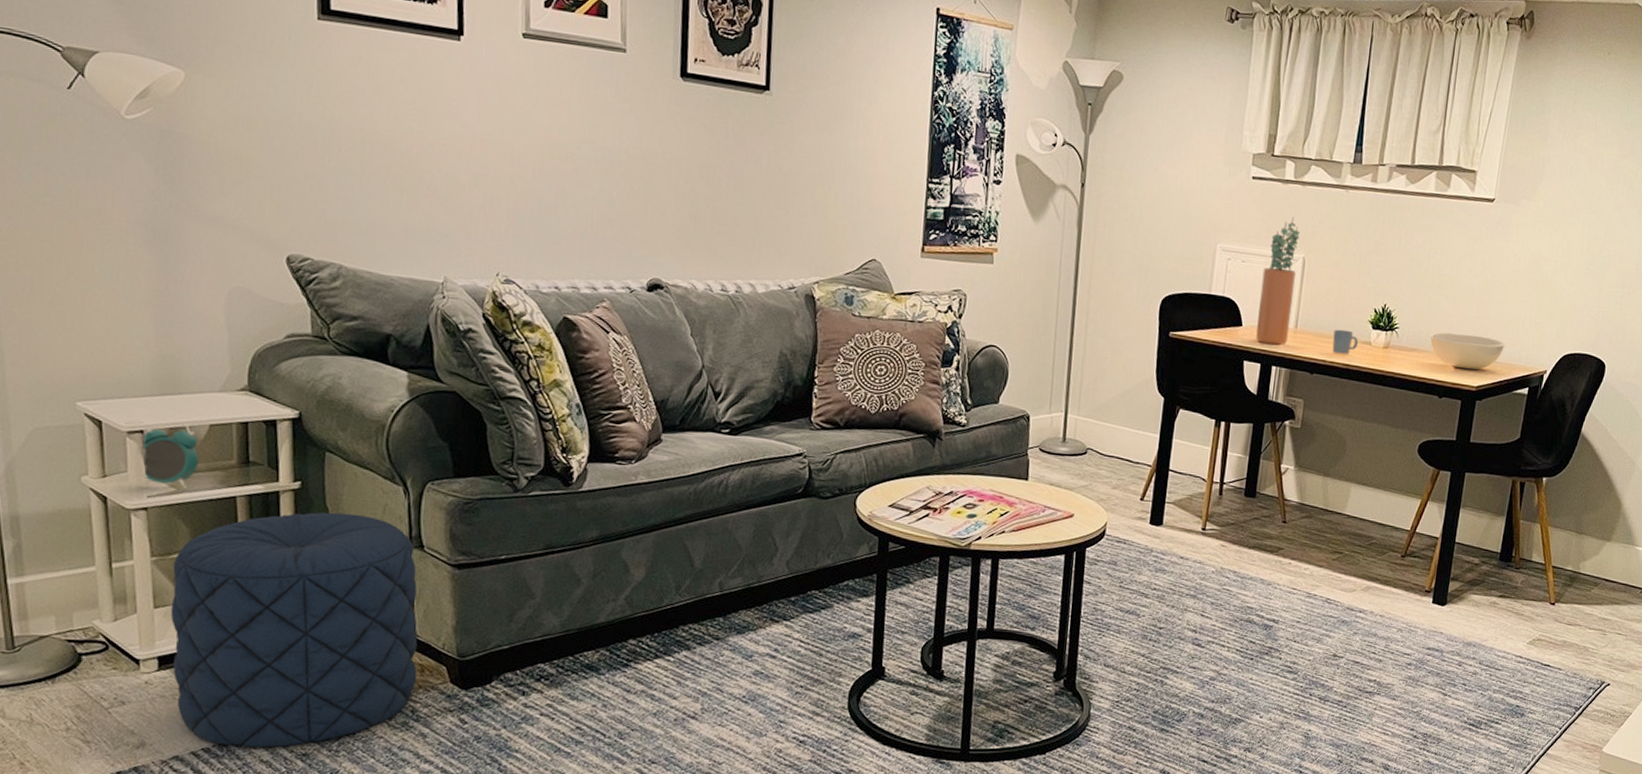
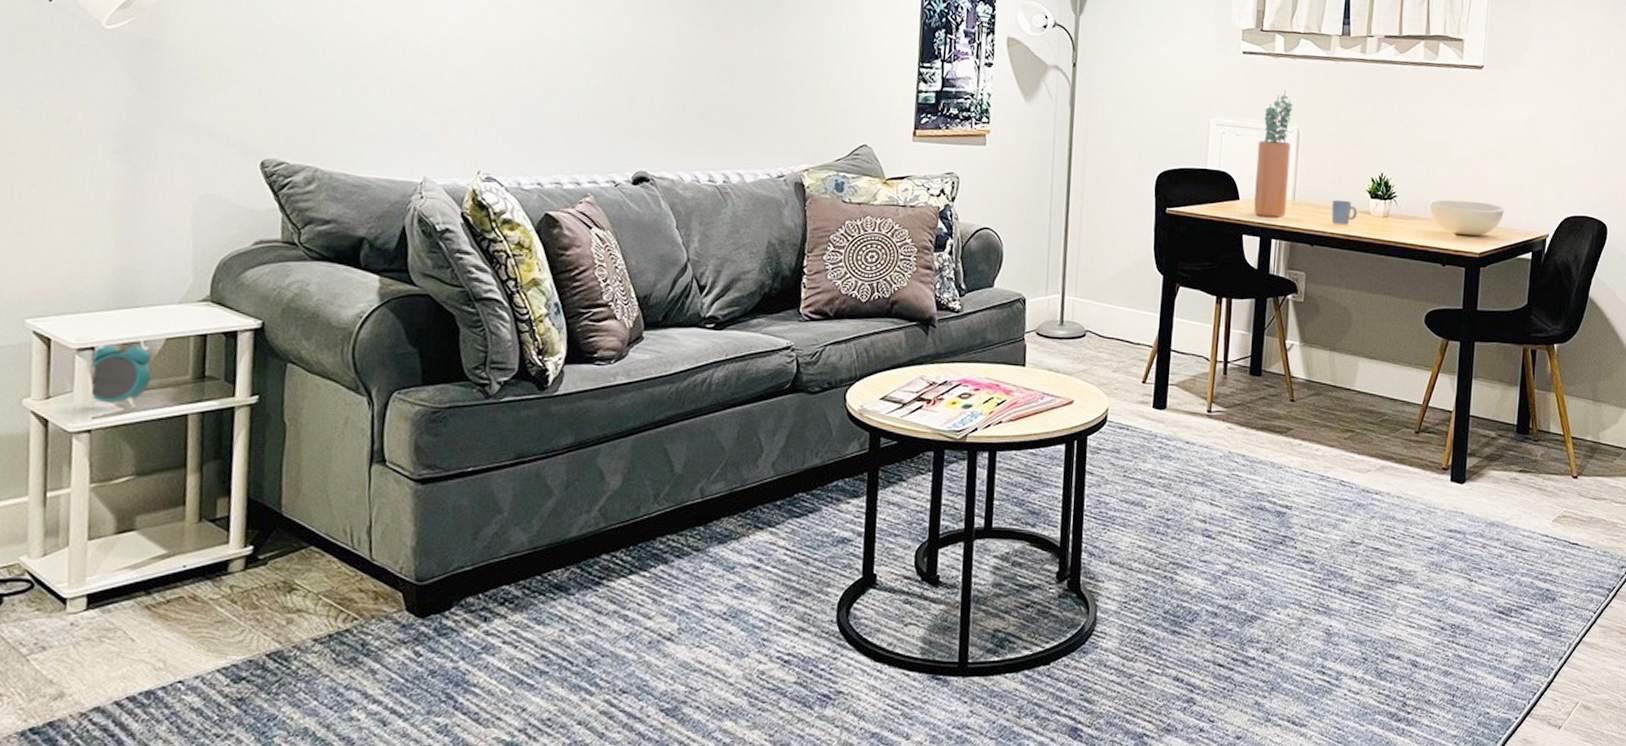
pouf: present [170,512,418,748] -> none [102,427,377,693]

